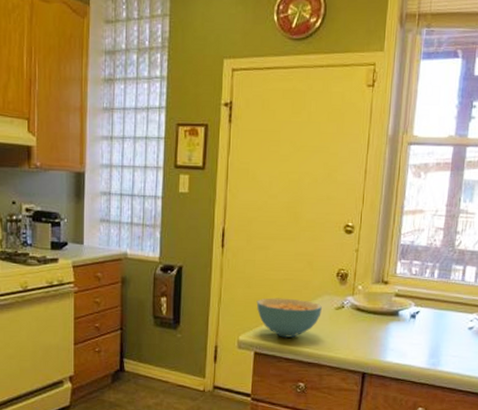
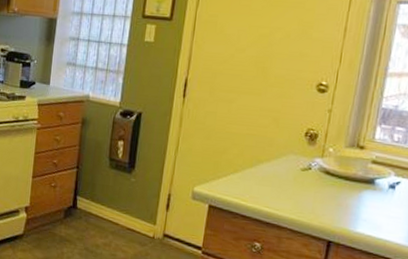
cereal bowl: present [256,298,322,338] -> none [214,151,286,195]

